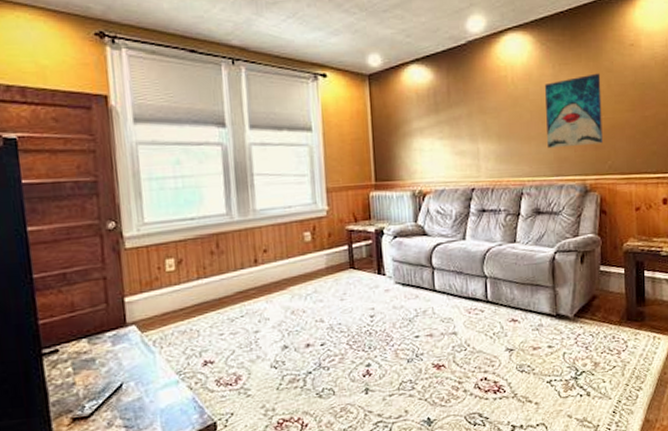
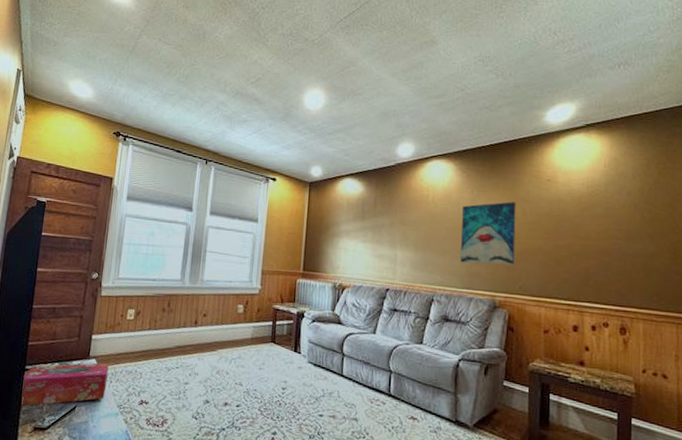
tissue box: none [42,326,157,395] -> present [22,362,109,405]

